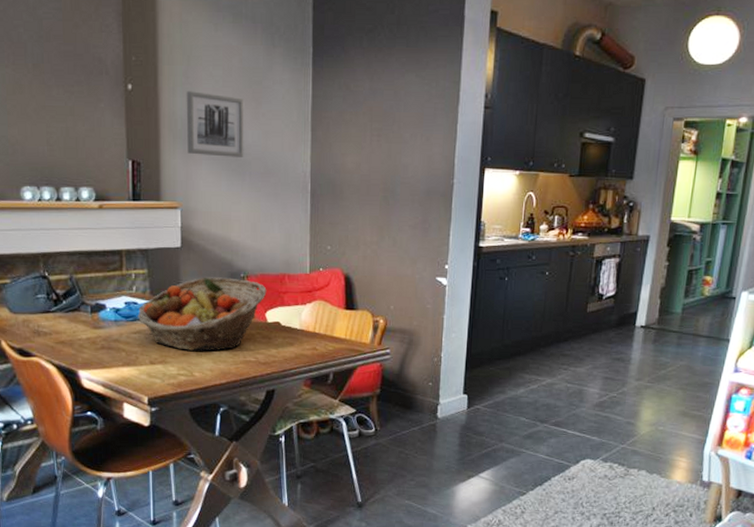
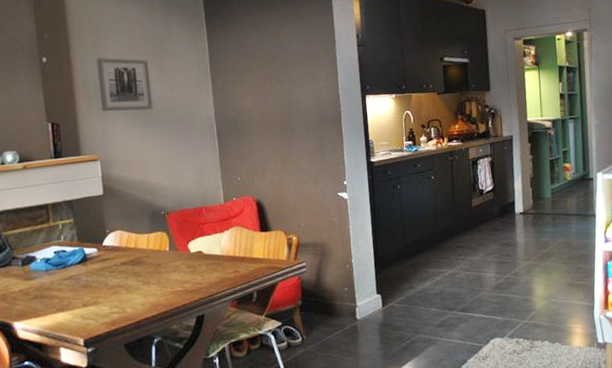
fruit basket: present [137,277,267,351] -> none [67,216,187,289]

